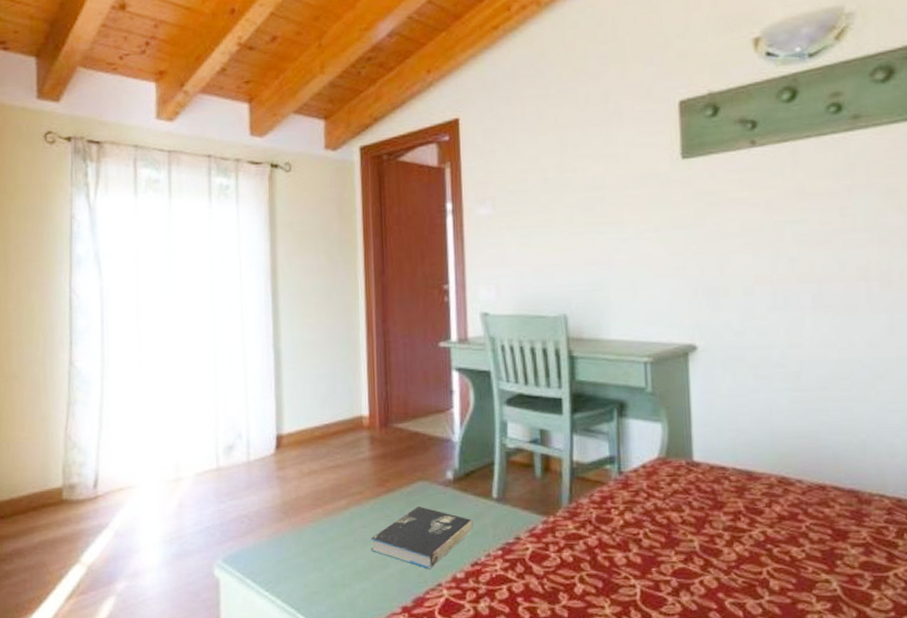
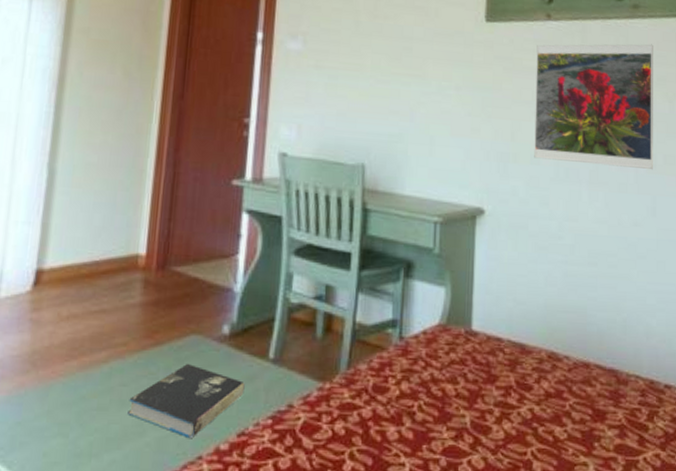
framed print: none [741,154,888,290] -> present [534,44,653,169]

